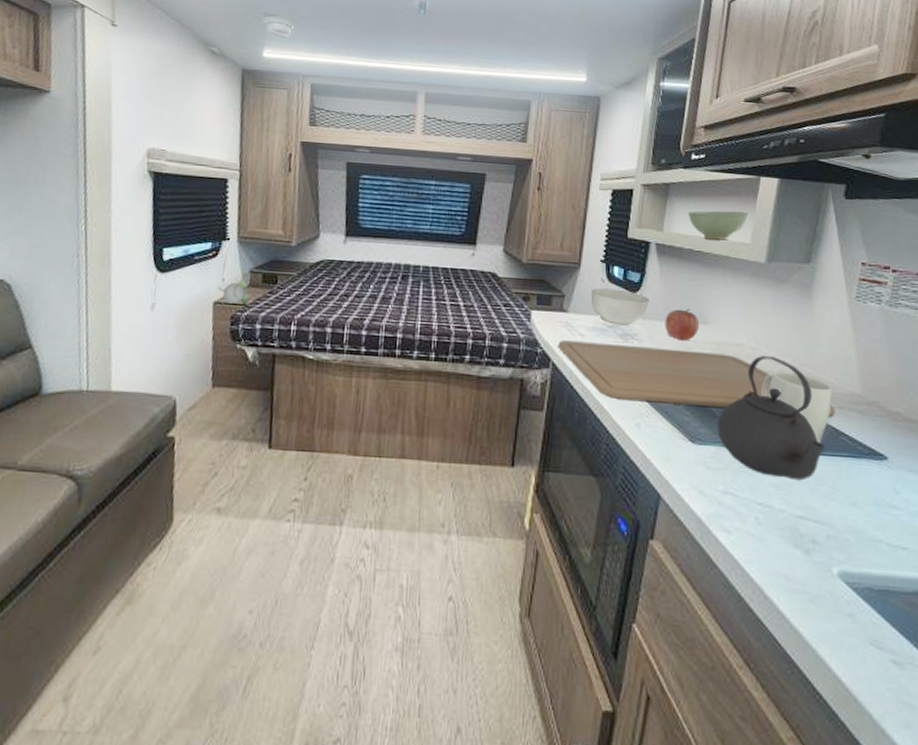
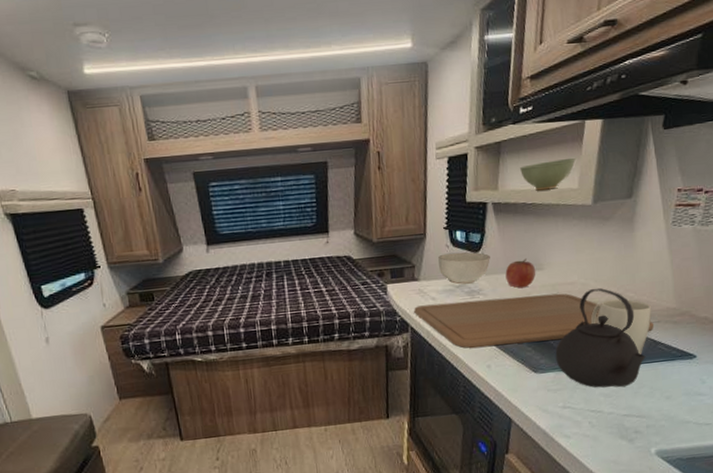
alarm clock: present [218,279,253,306] -> none [101,302,134,329]

